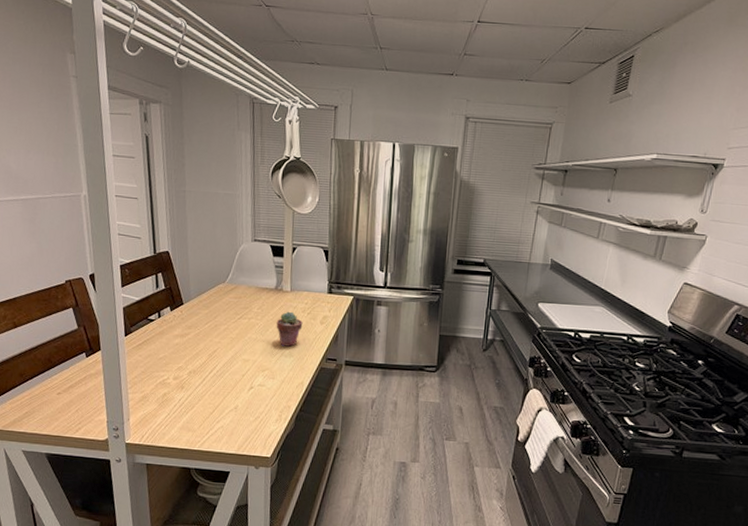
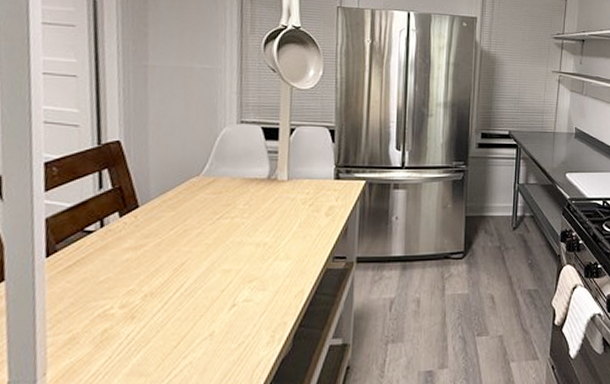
potted succulent: present [276,311,303,347] -> none [268,204,303,248]

